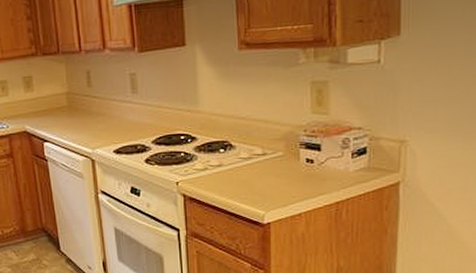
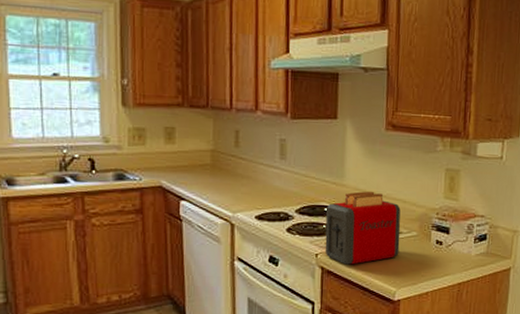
toaster: none [182,115,265,191] -> present [325,191,401,265]

